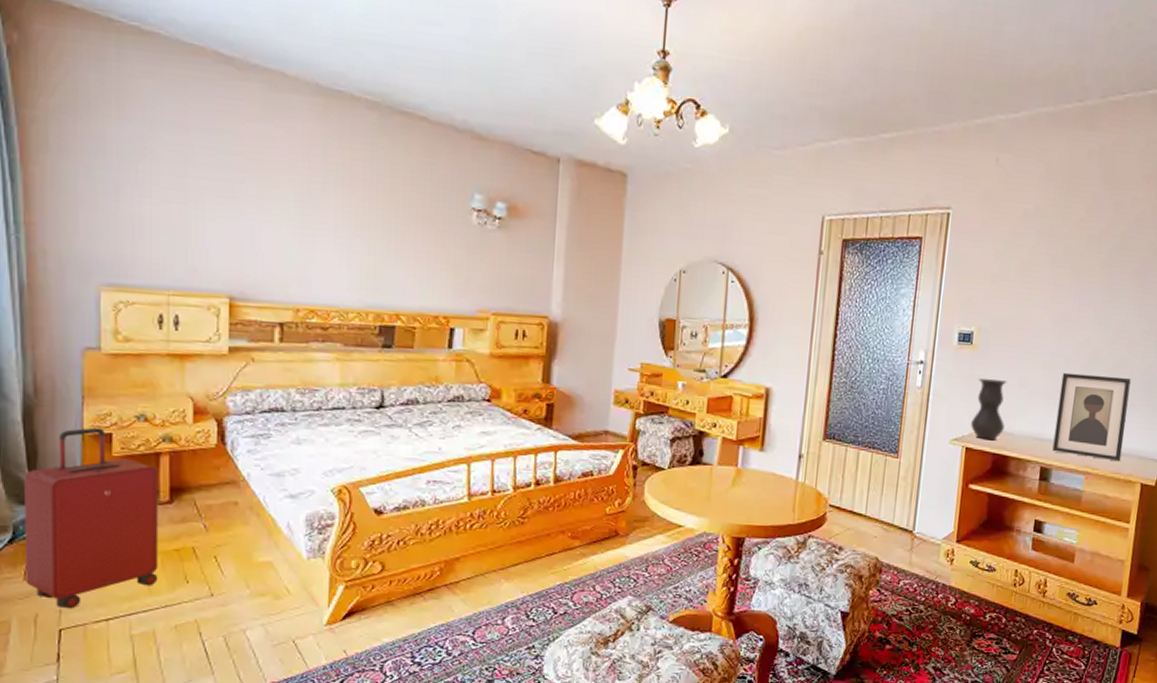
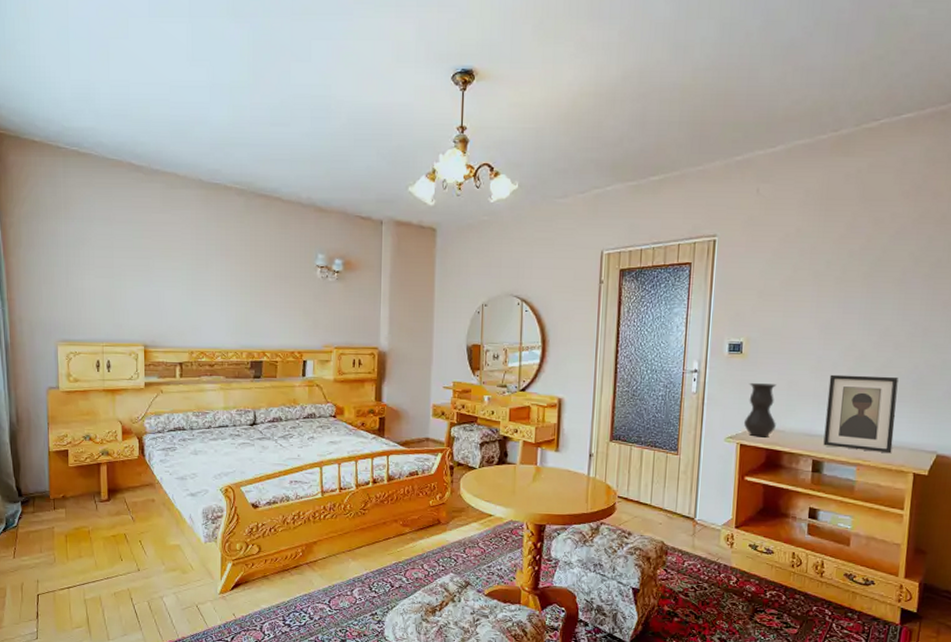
suitcase: present [24,427,159,609] -> none [12,445,102,580]

